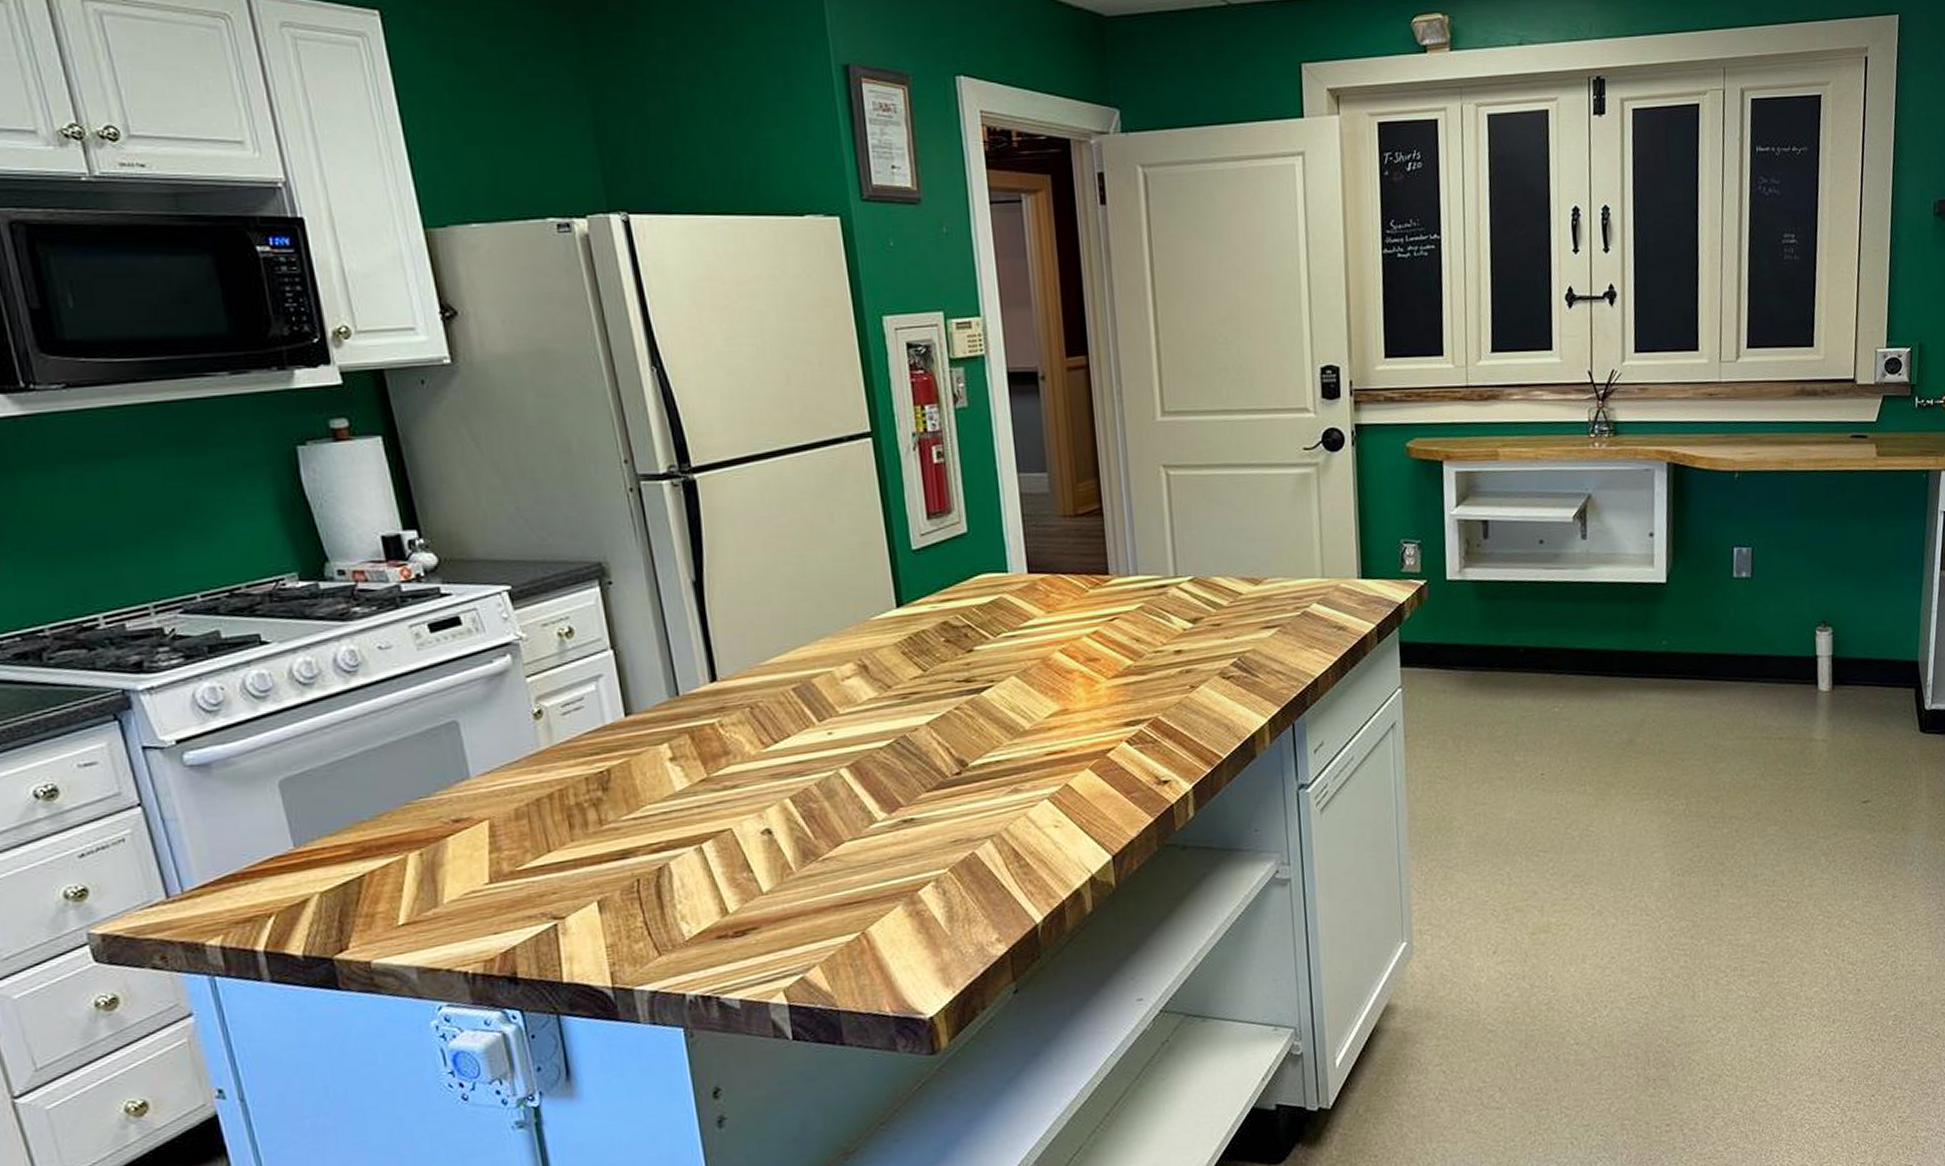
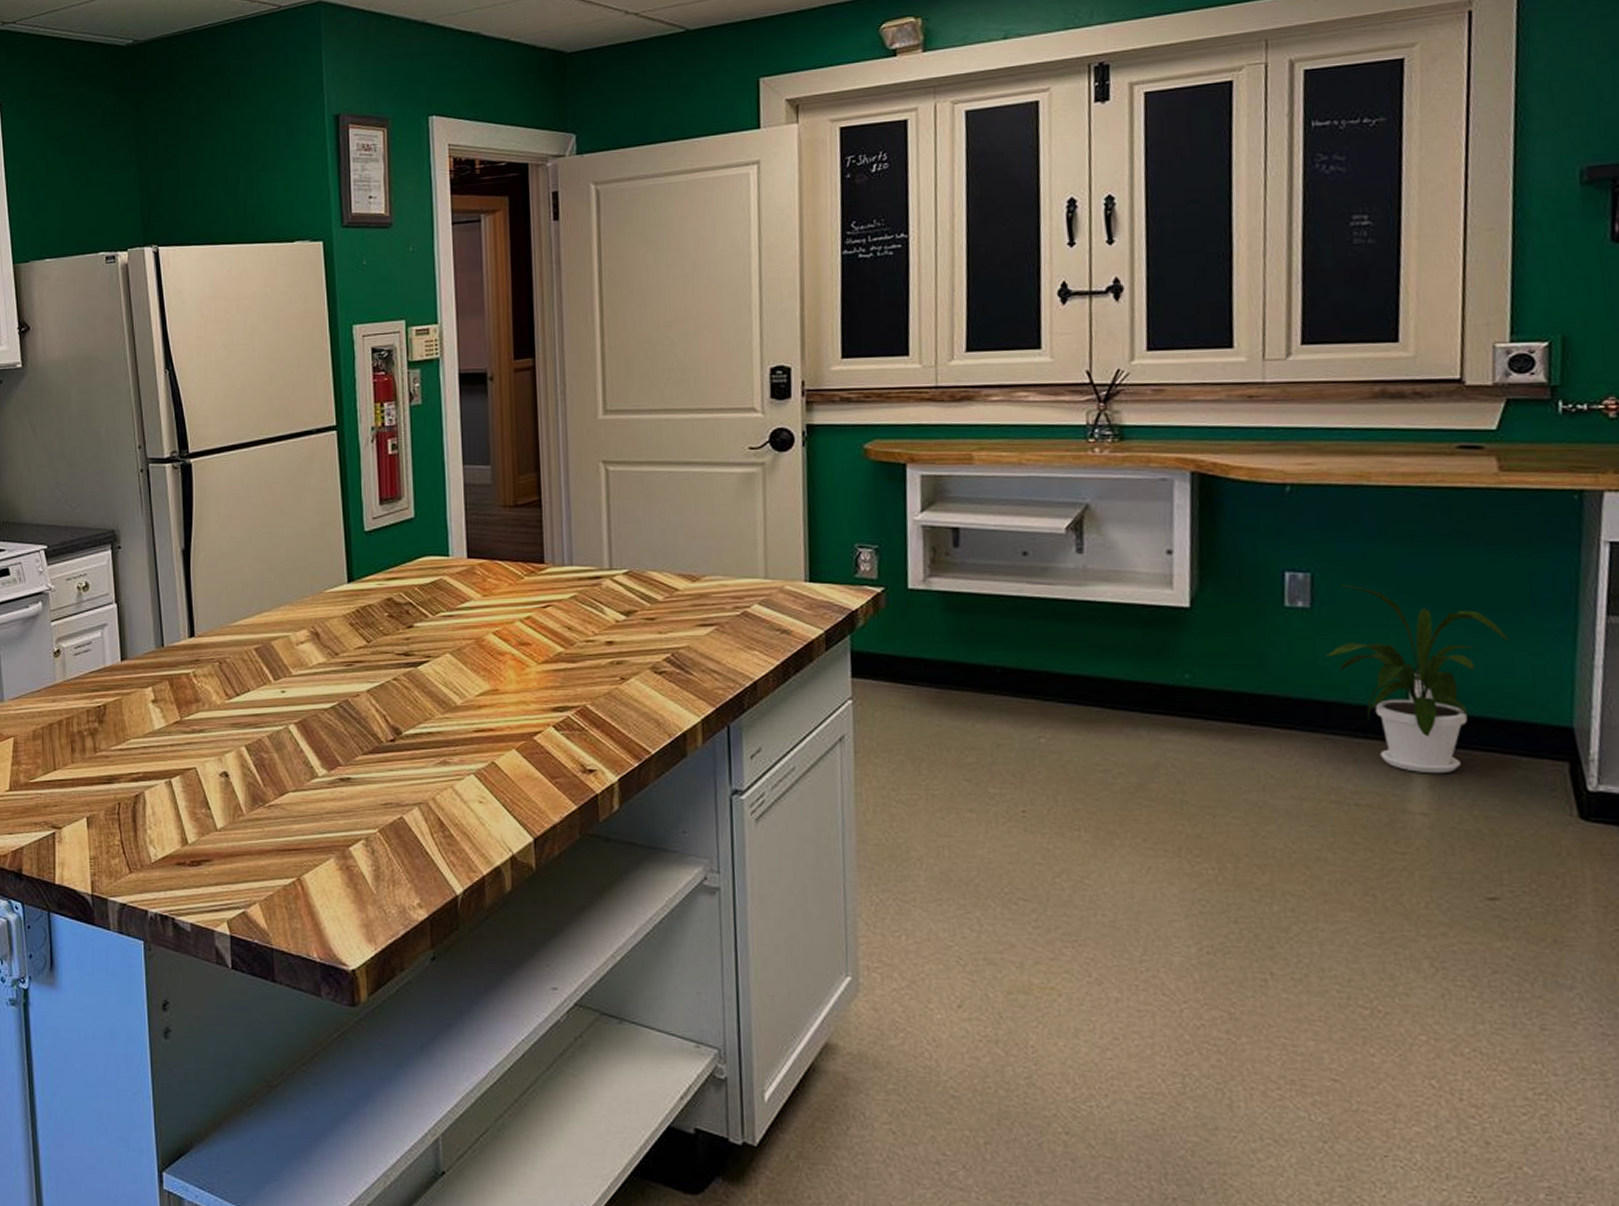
house plant: none [1760,556,1881,708] -> present [1324,585,1510,774]

